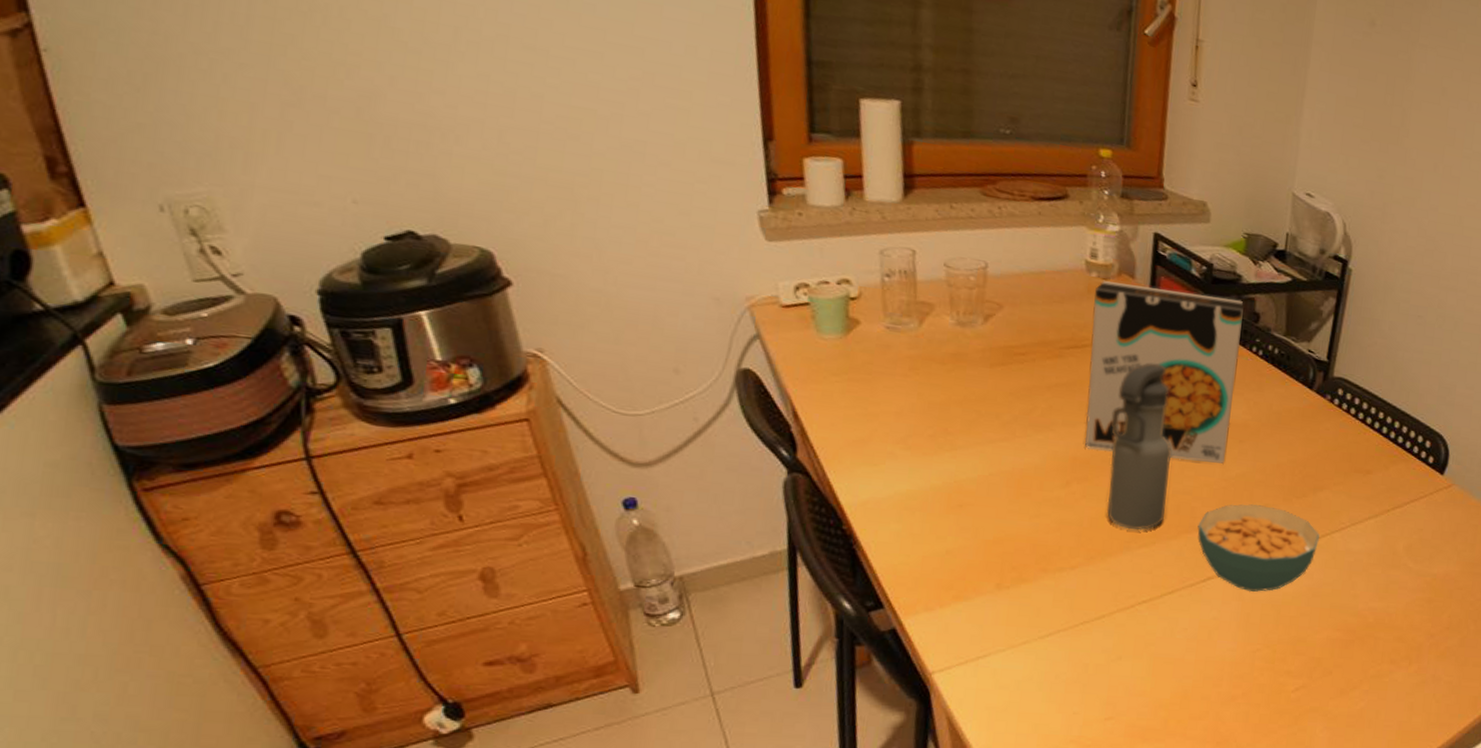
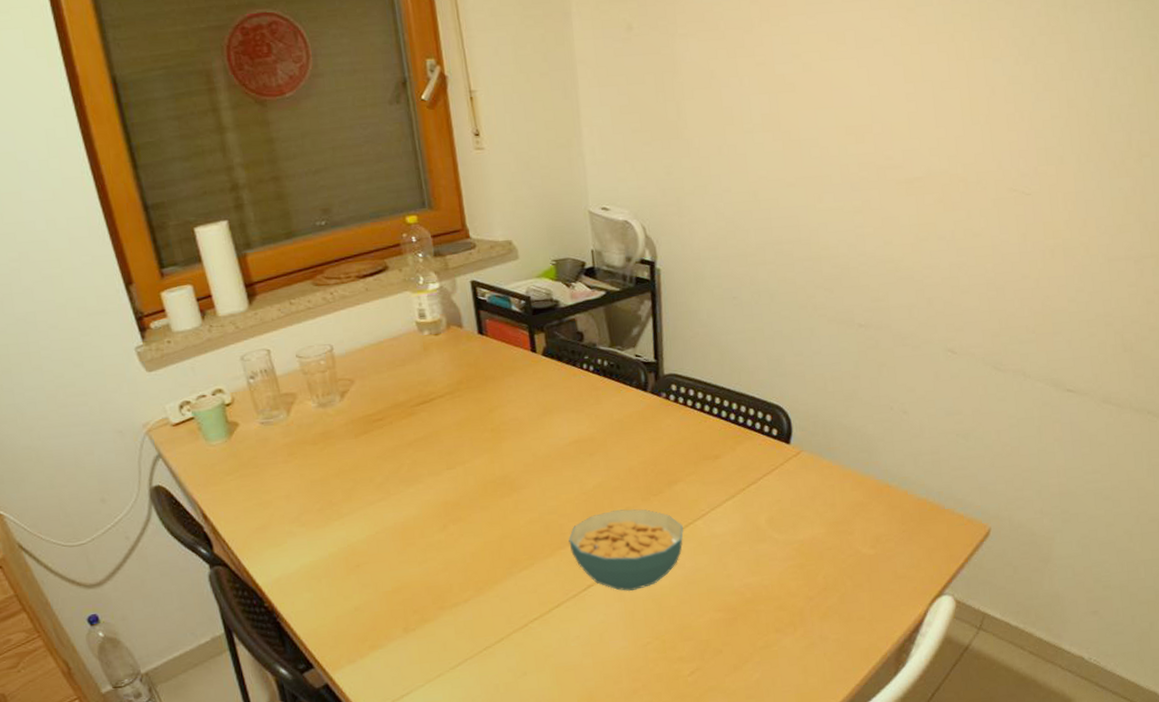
cereal box: present [1084,279,1245,464] -> none [429,323,581,492]
water bottle: present [1107,363,1172,531] -> none [470,400,538,557]

